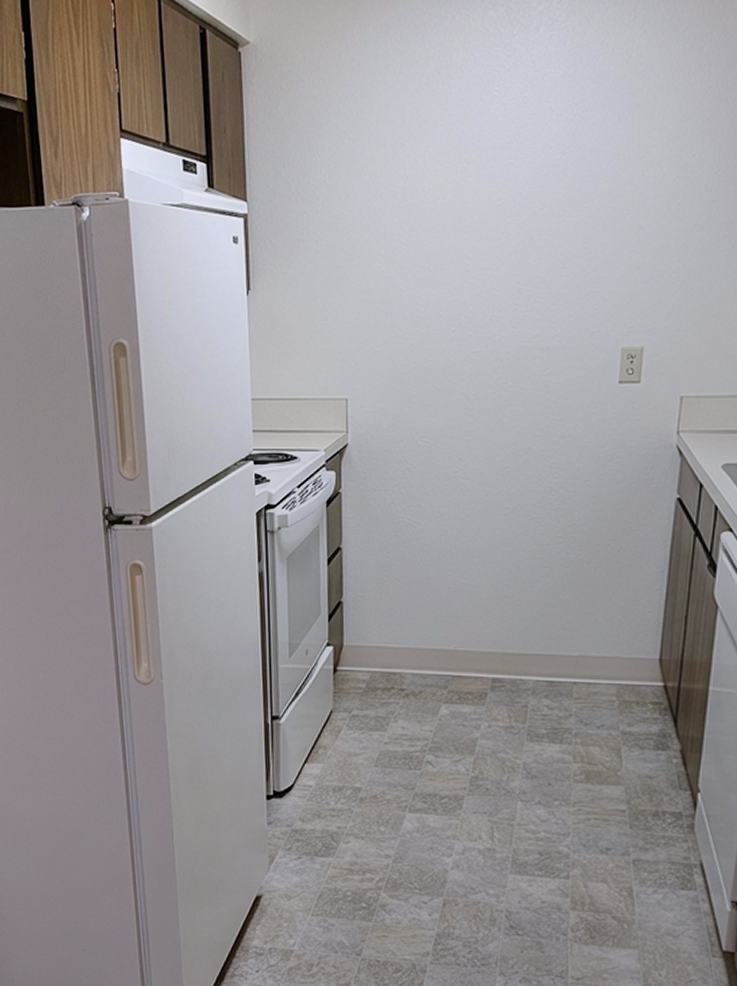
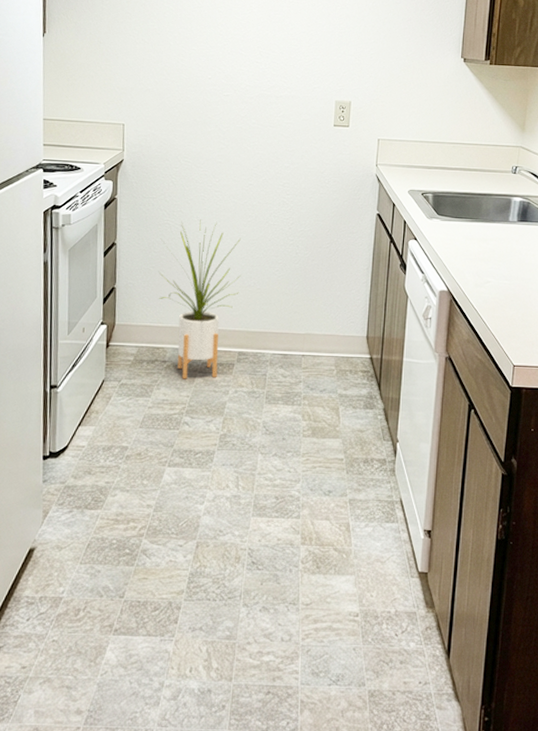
house plant: none [394,515,496,711] -> present [159,219,241,379]

